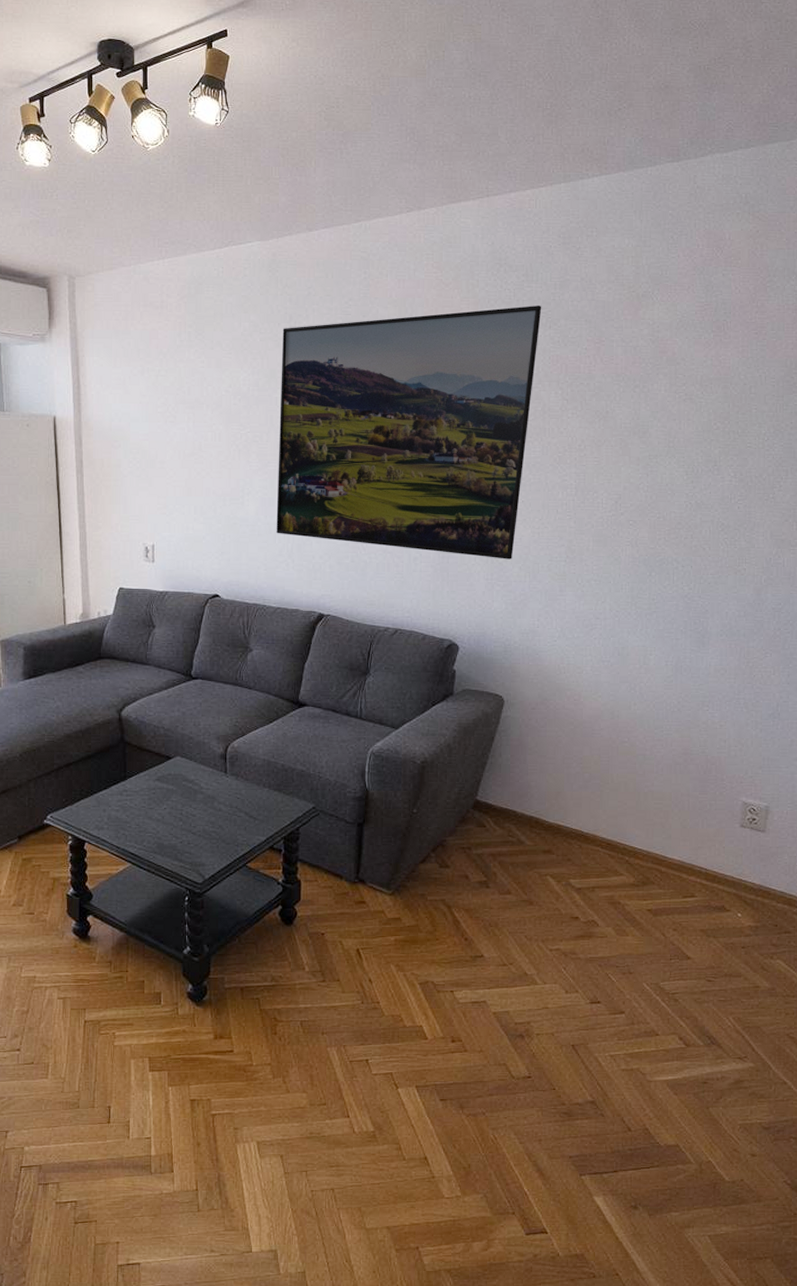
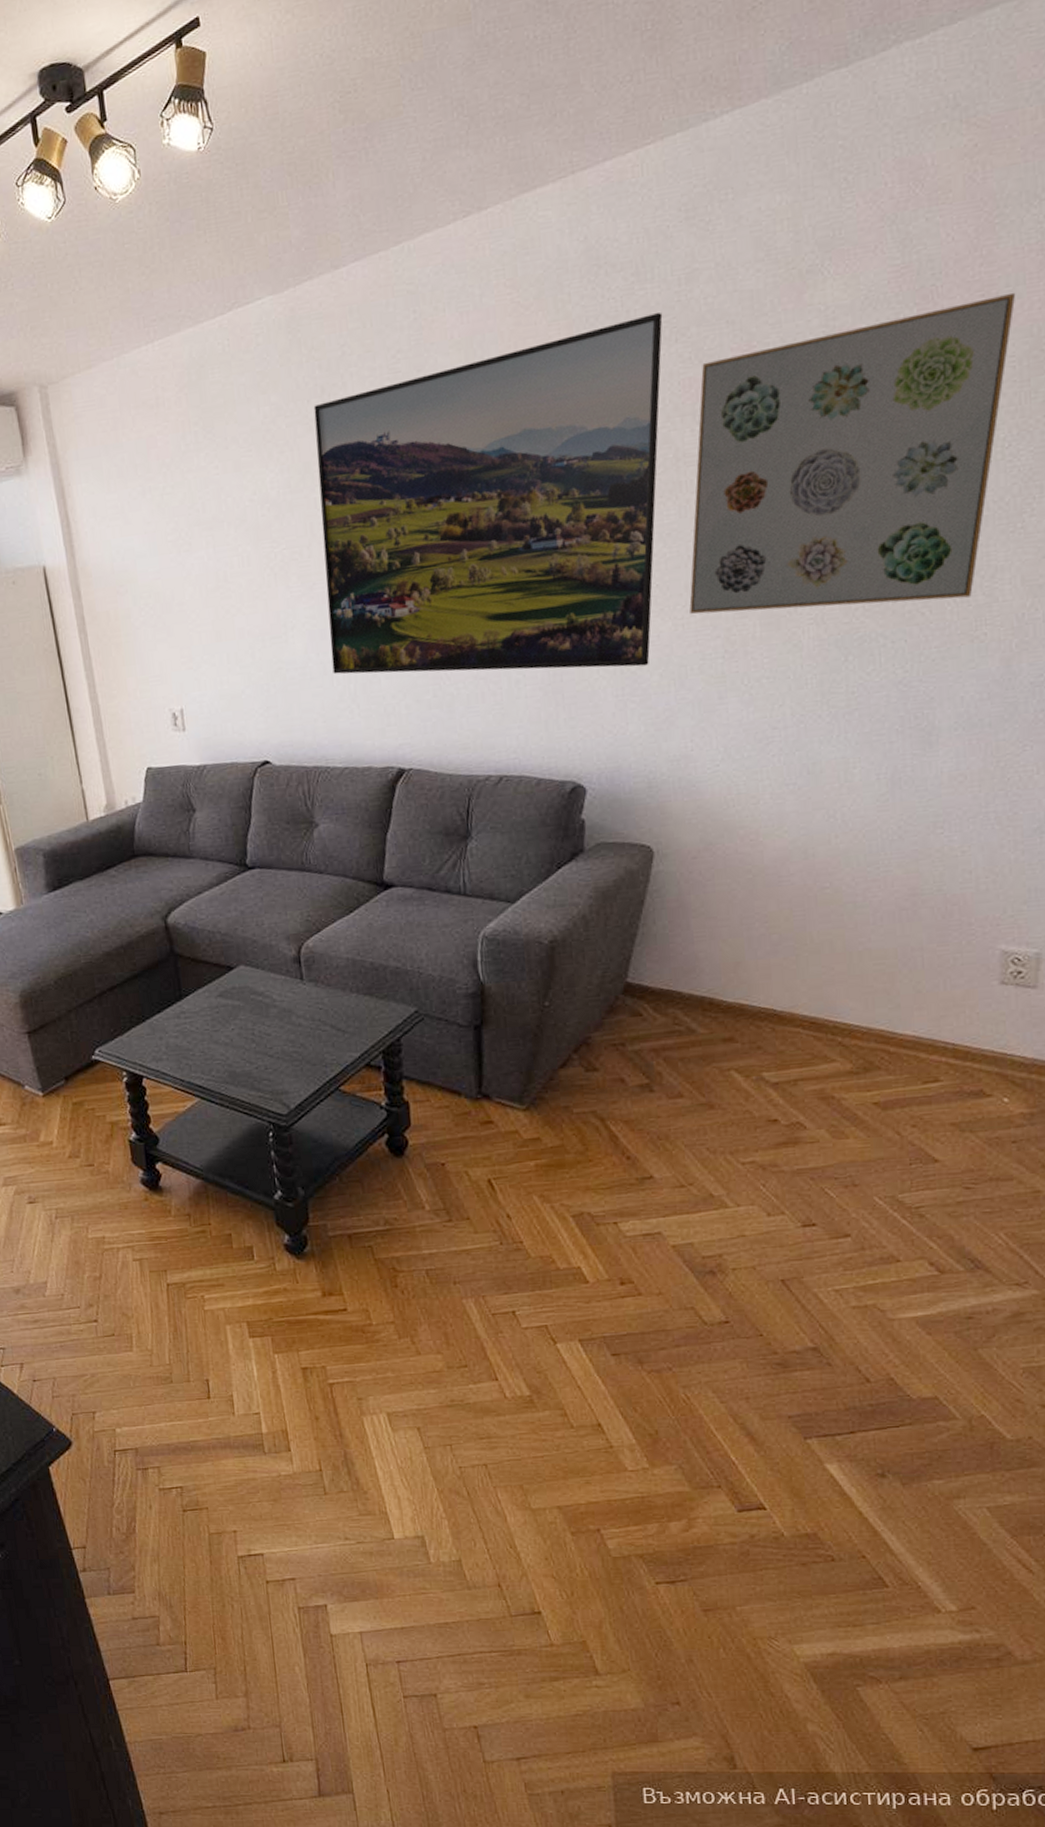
wall art: none [544,335,778,542] -> present [689,292,1016,614]

